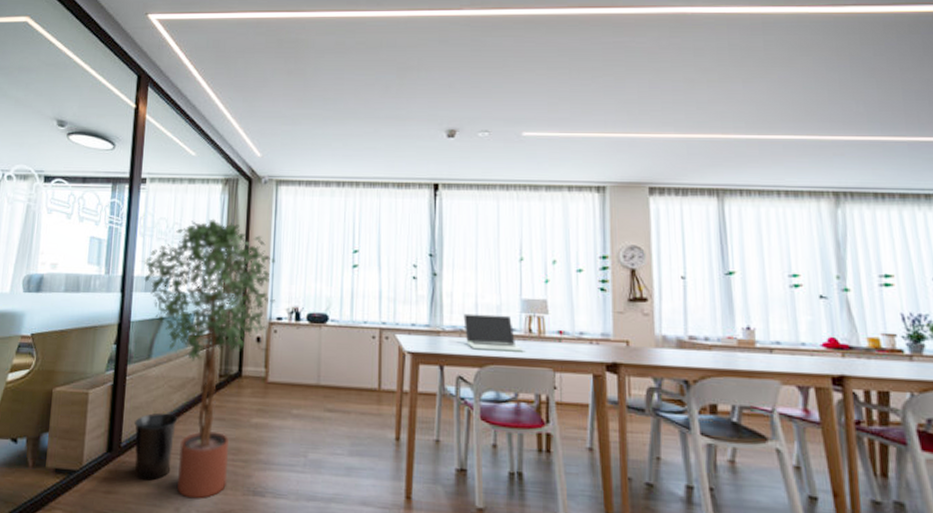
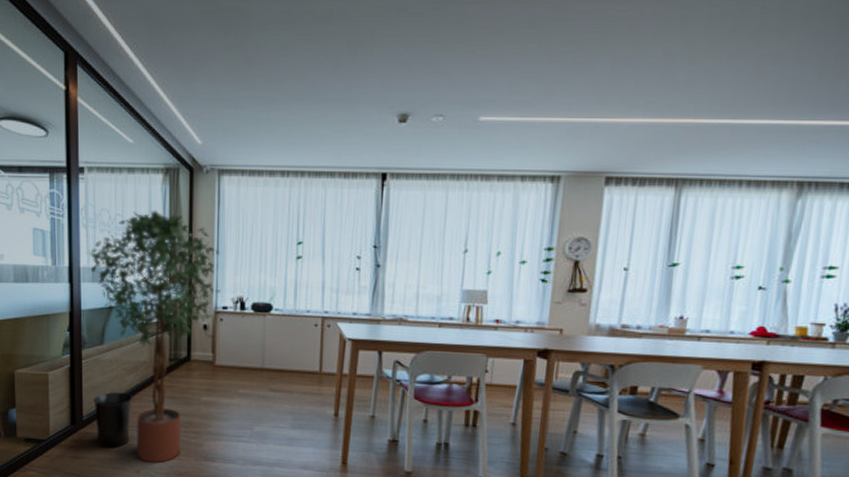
laptop: present [463,313,525,352] -> none [404,303,462,339]

